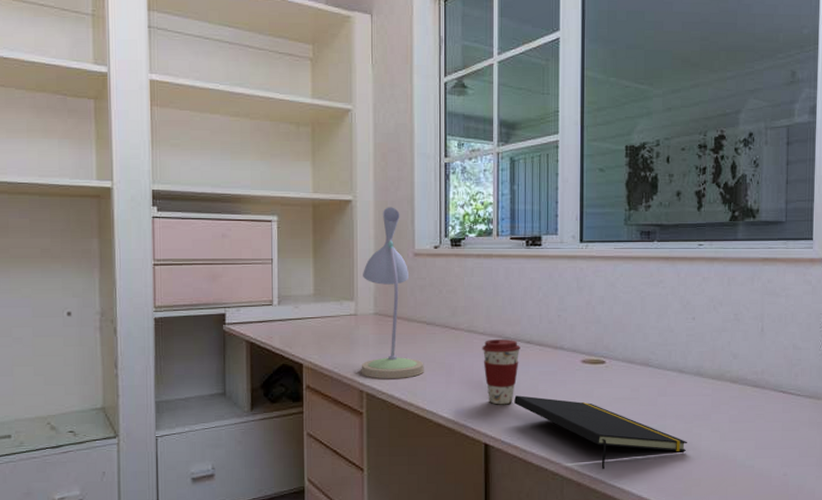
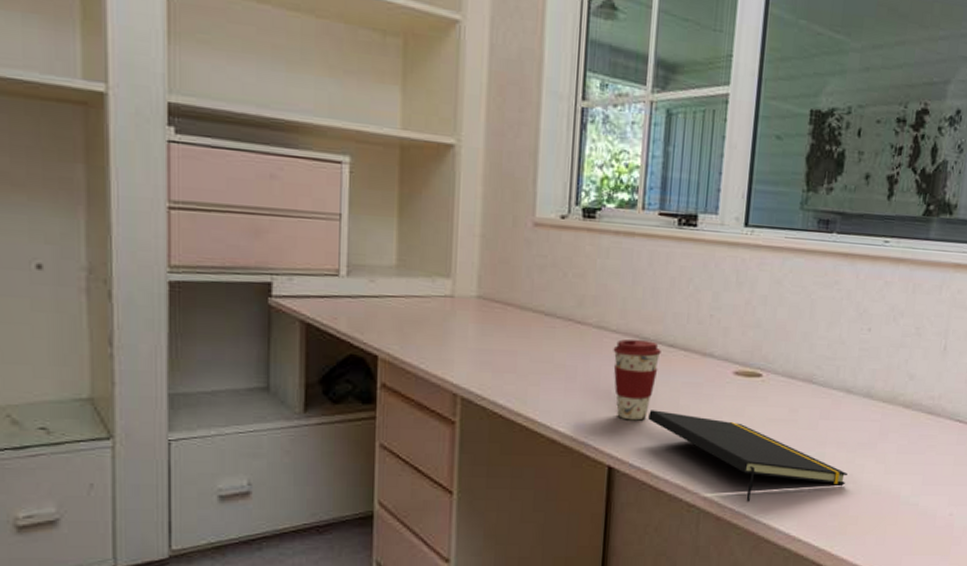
desk lamp: present [361,207,424,379] -> none [455,158,539,382]

